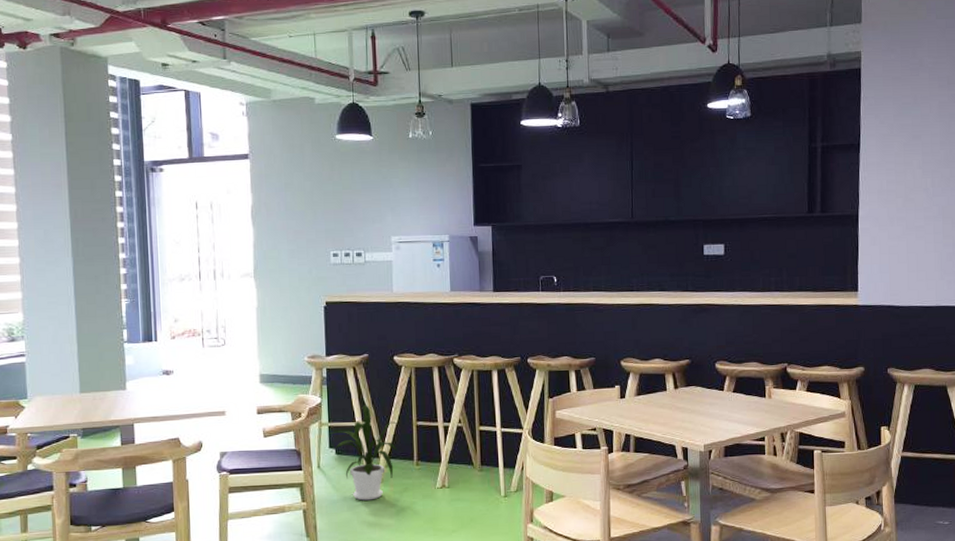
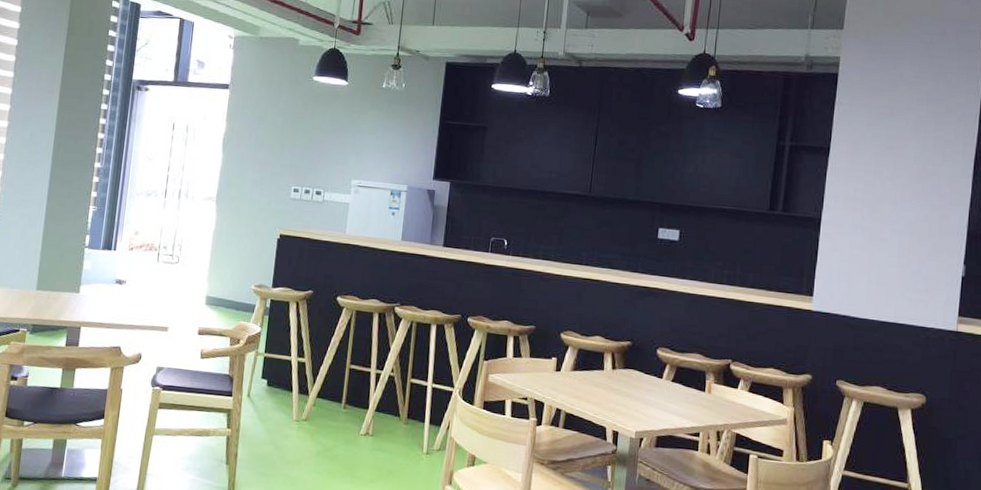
house plant: present [329,404,398,501] -> none [263,340,331,437]

